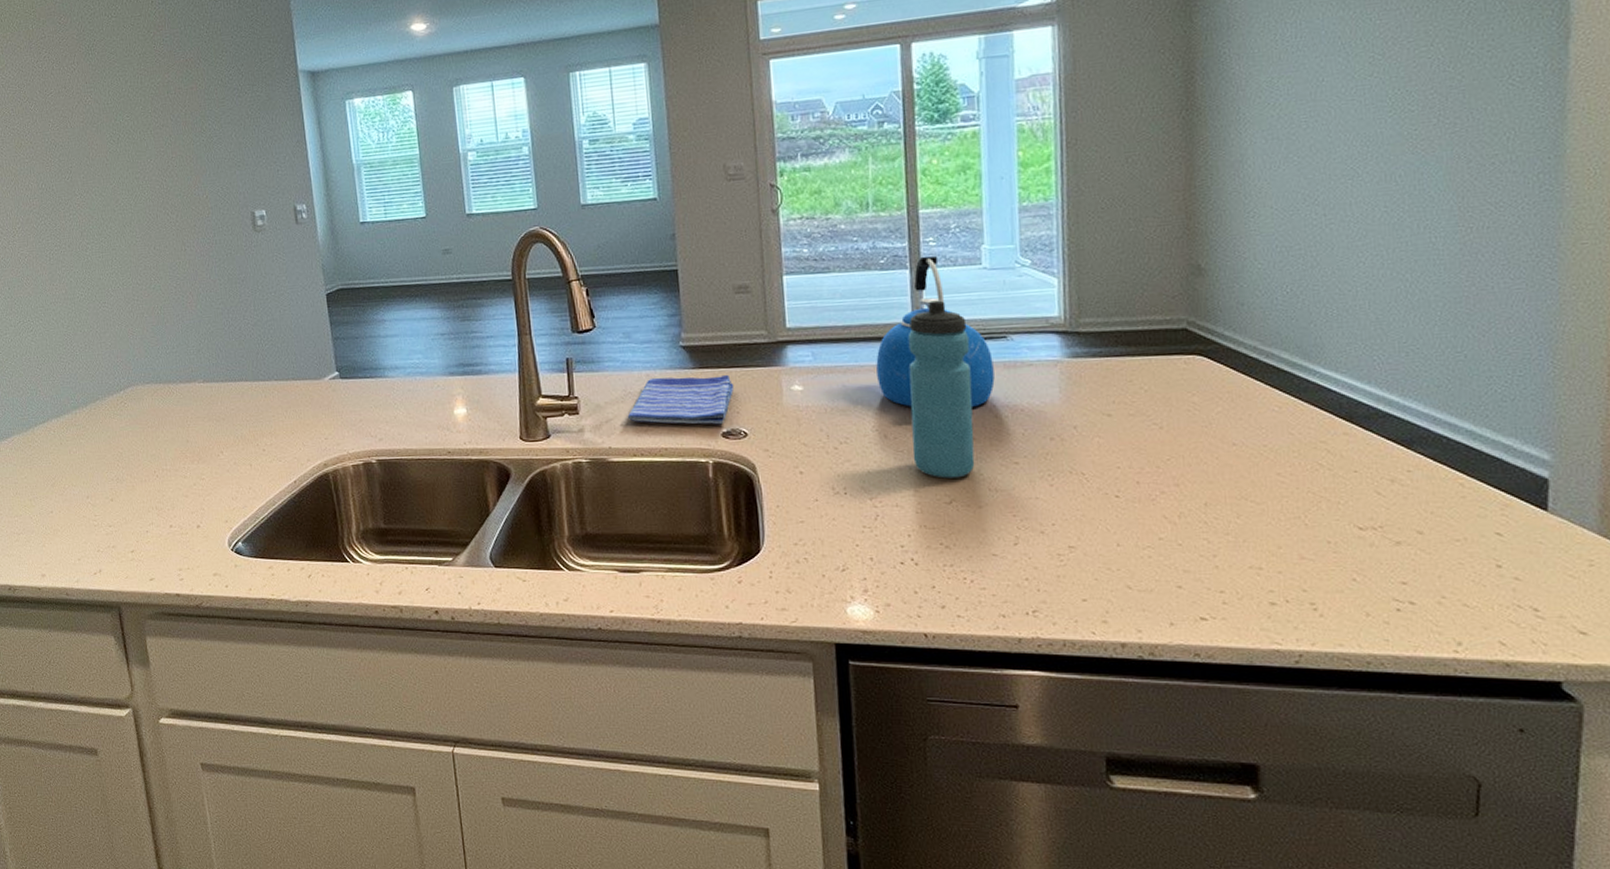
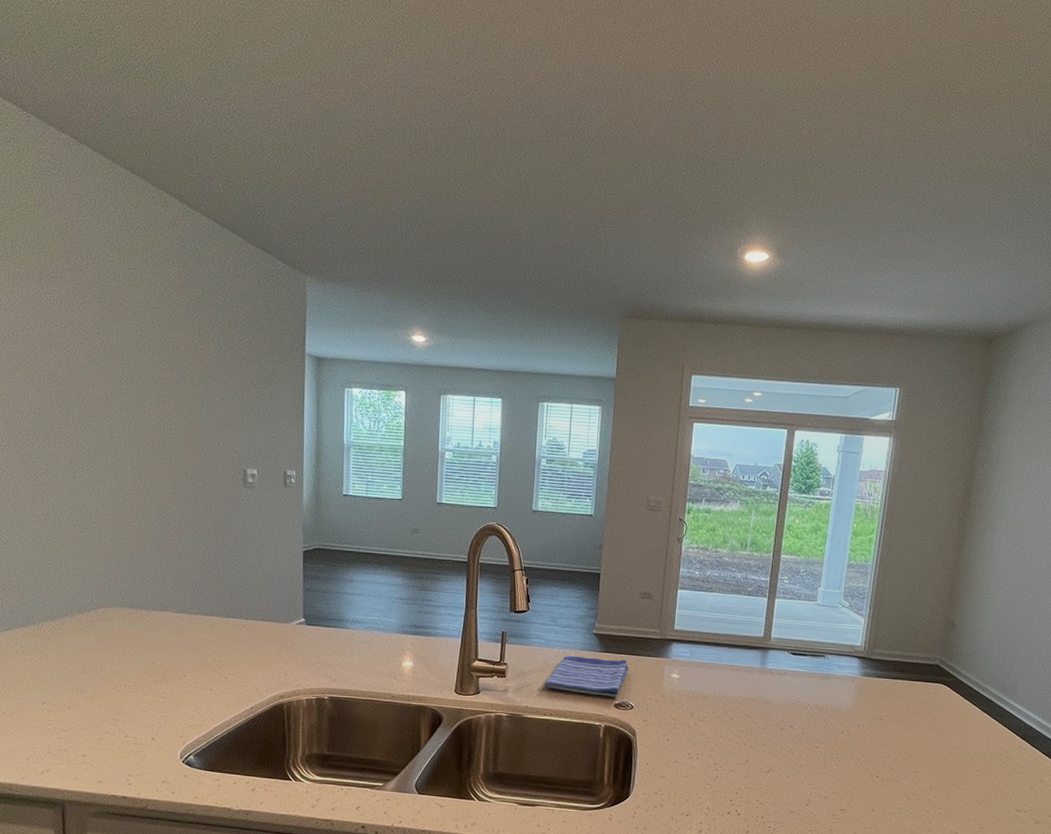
kettle: present [876,256,995,407] -> none [733,590,813,704]
water bottle: present [907,300,975,479] -> none [748,623,800,754]

